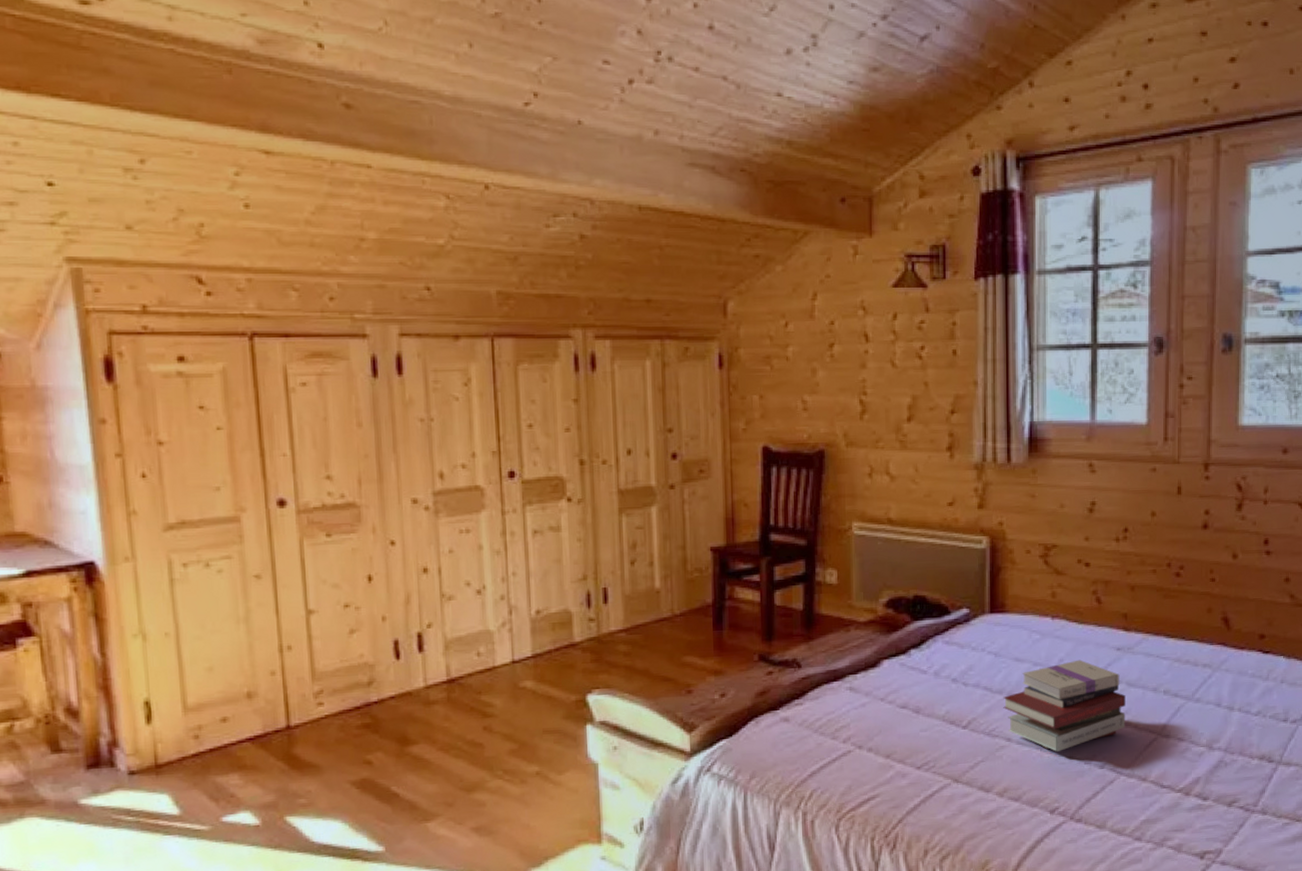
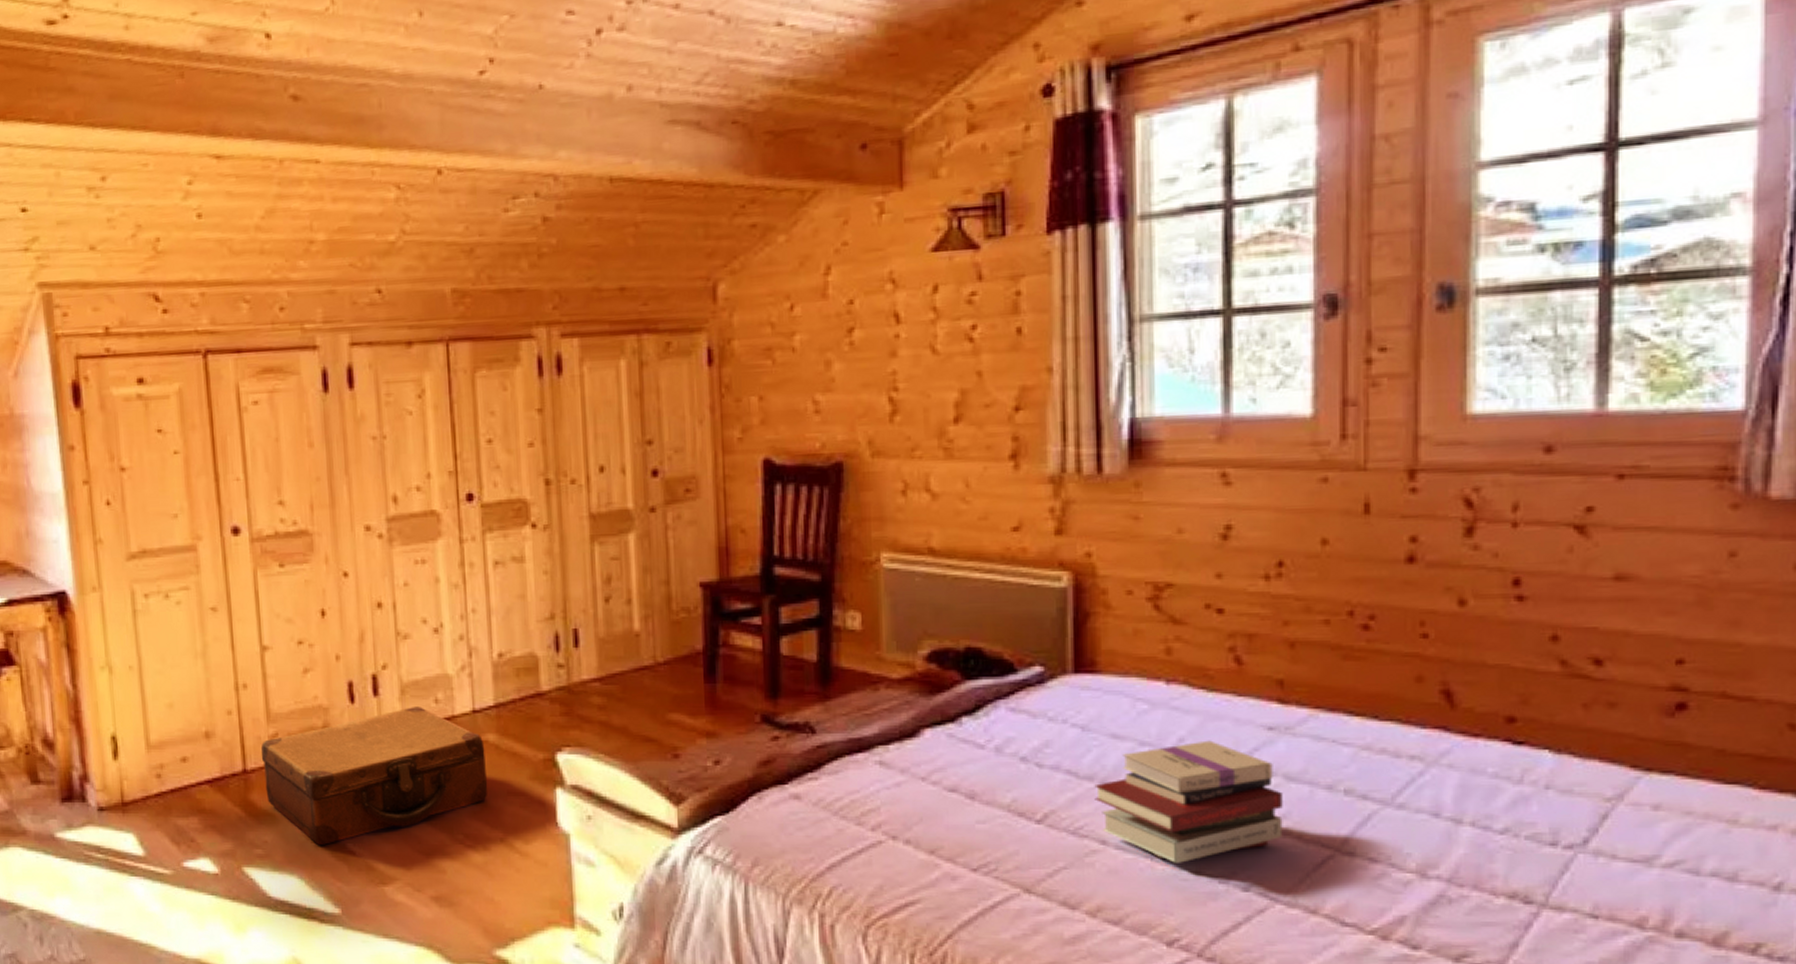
suitcase: none [305,660,526,790] -> present [261,707,488,845]

